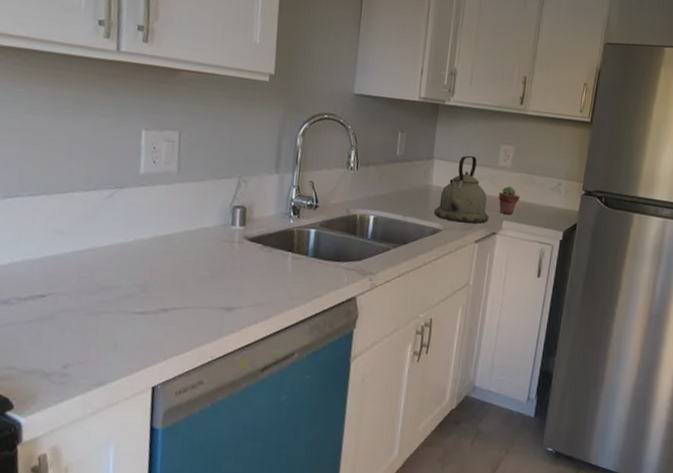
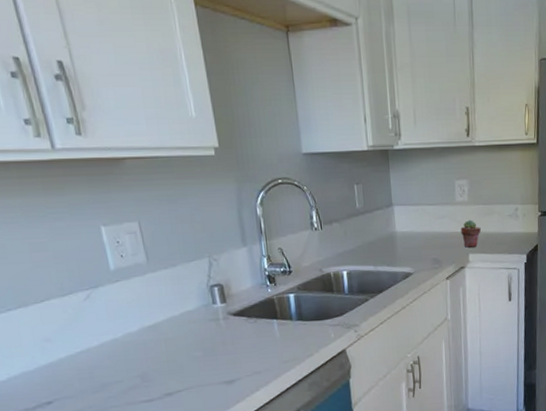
kettle: present [435,155,489,224] -> none [403,196,455,263]

